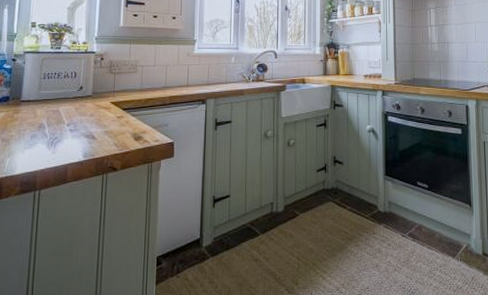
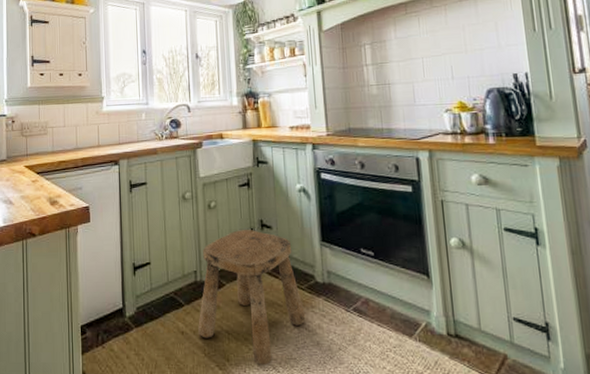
stool: none [271,165,368,288] -> present [198,230,306,366]

